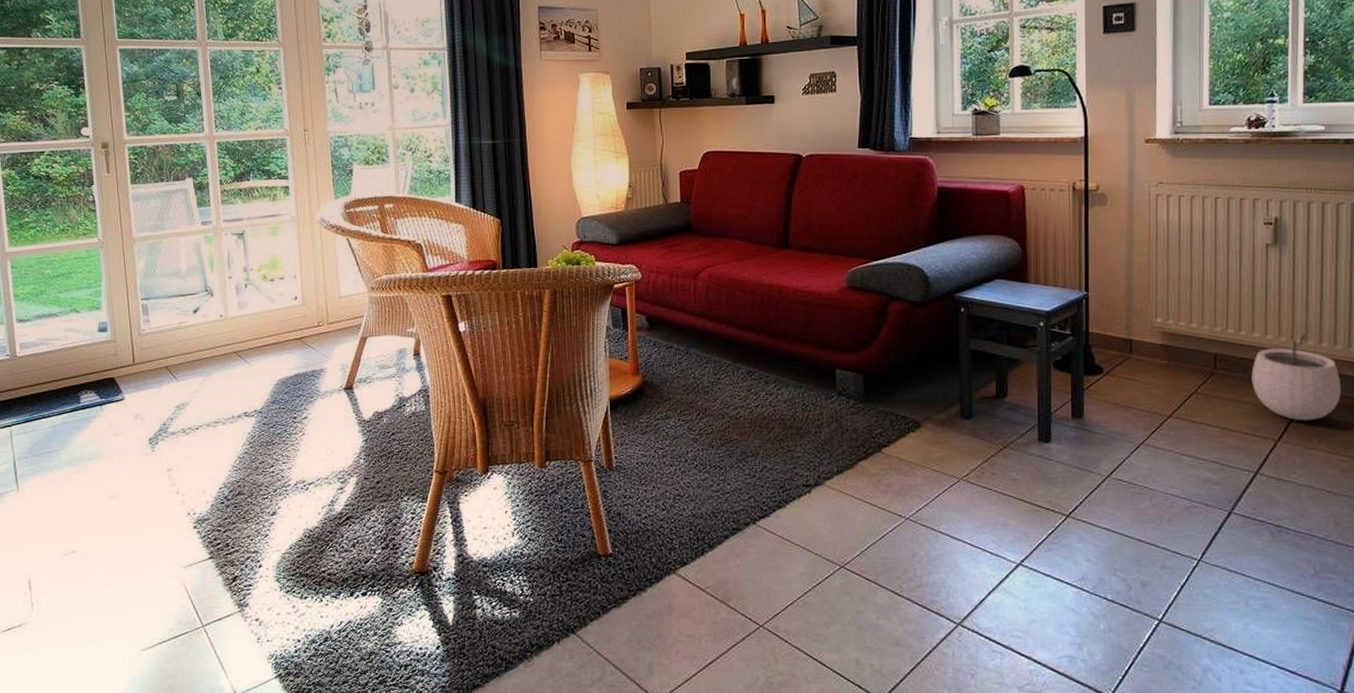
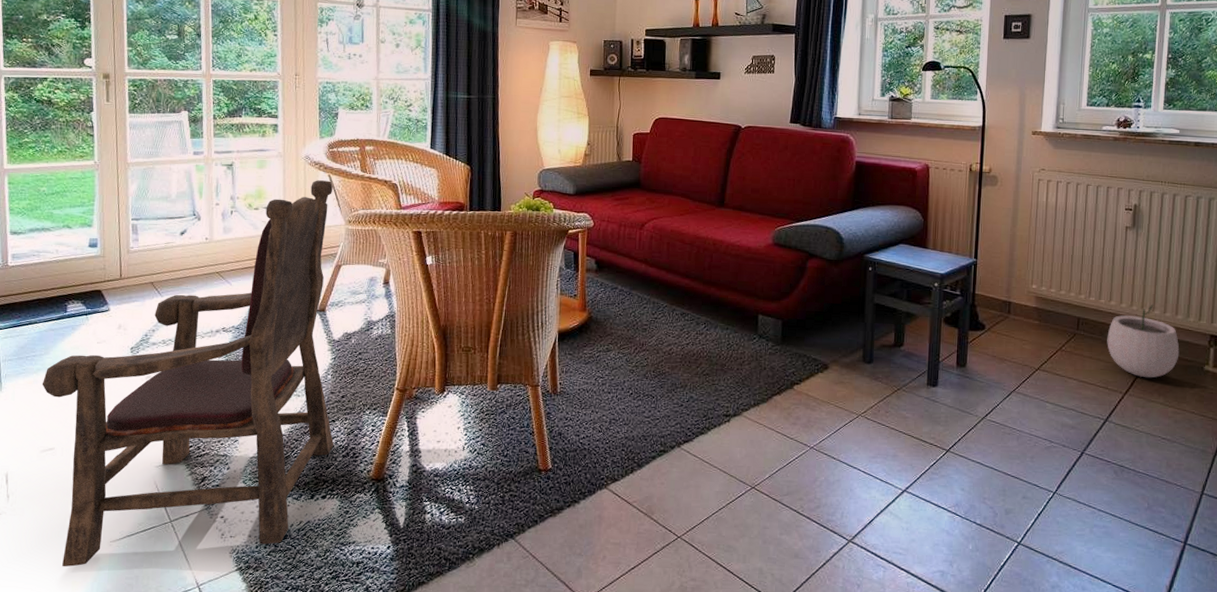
armchair: none [59,245,372,679] -> present [42,180,334,567]

